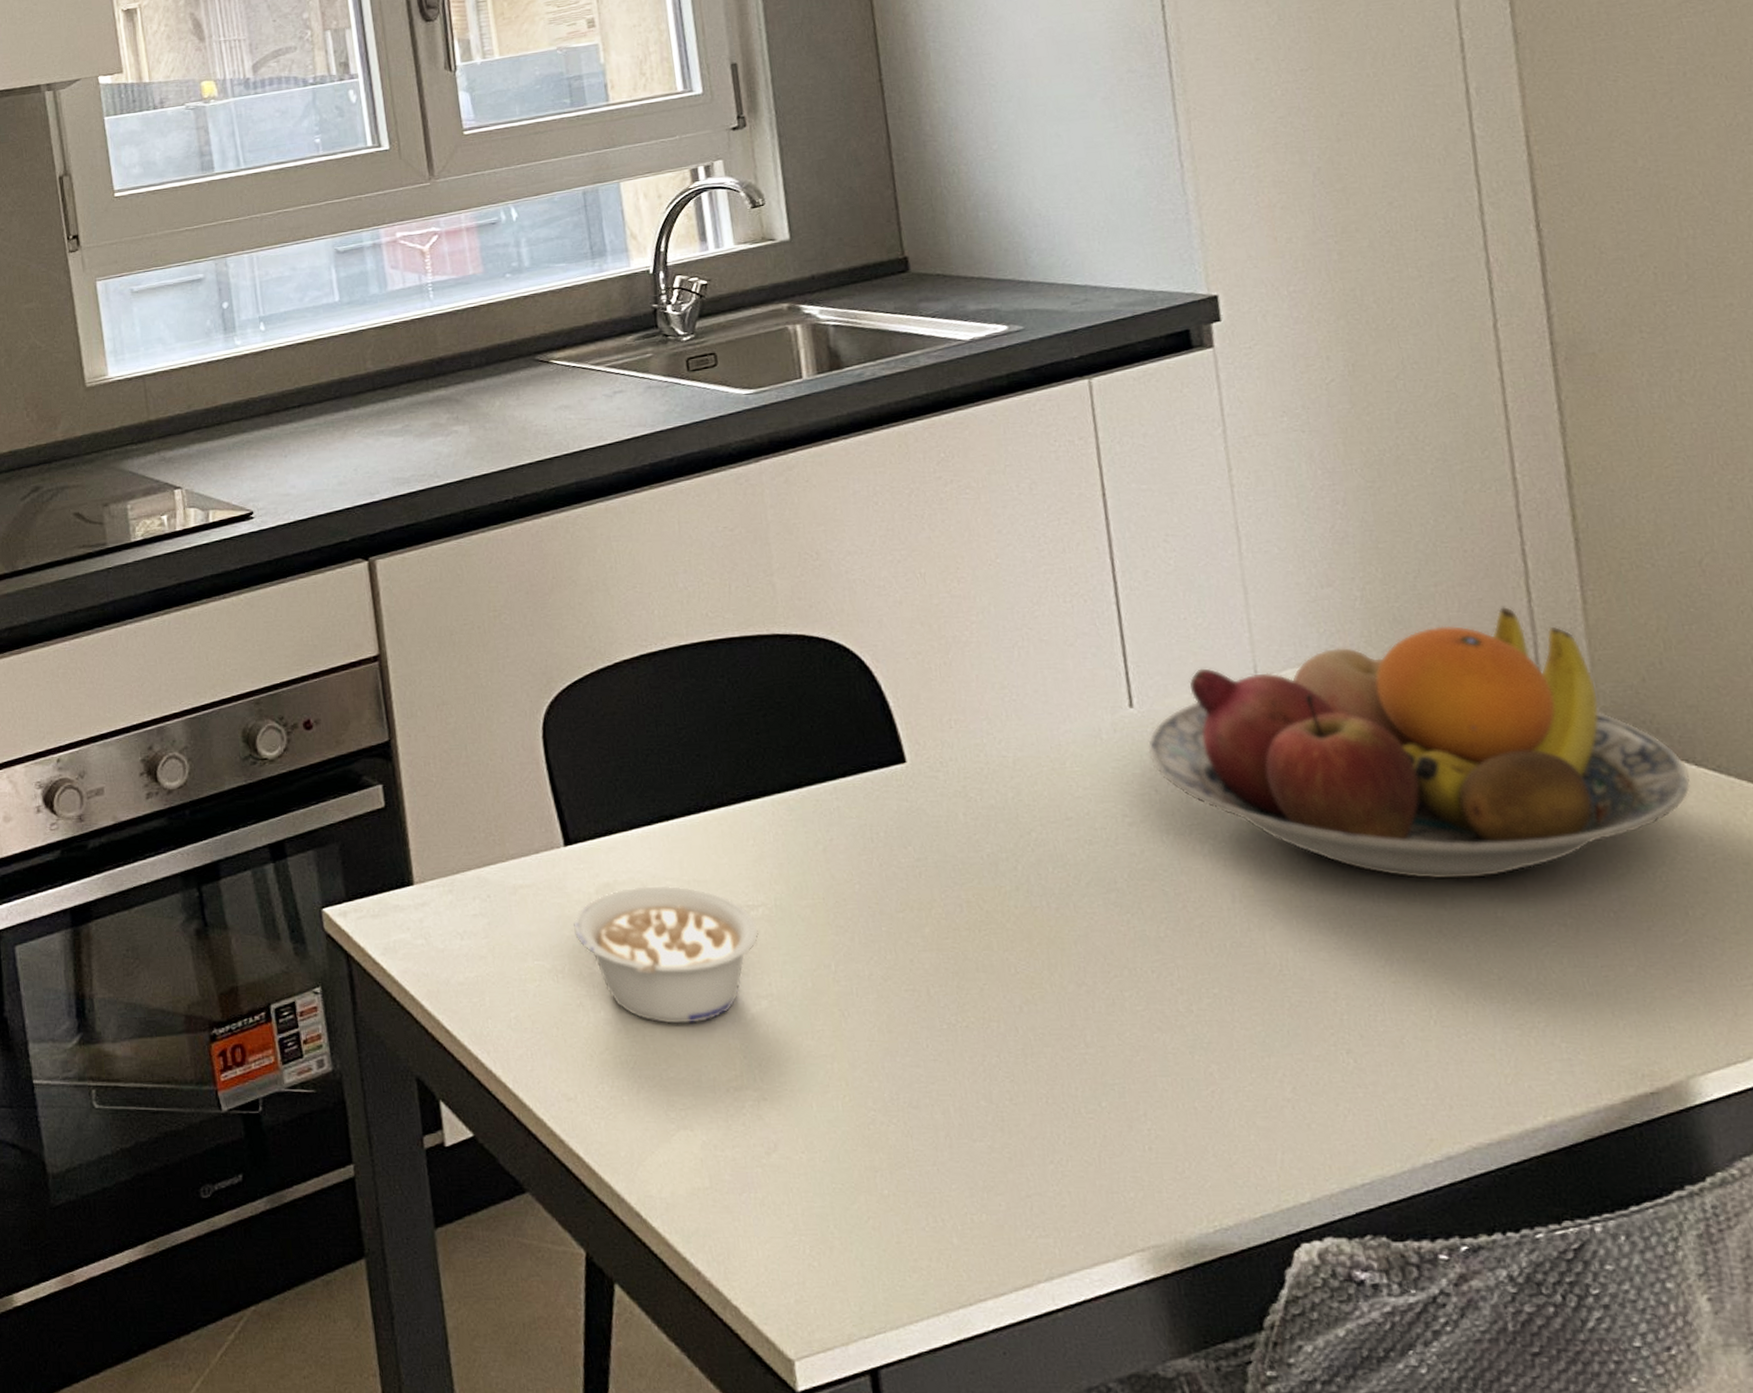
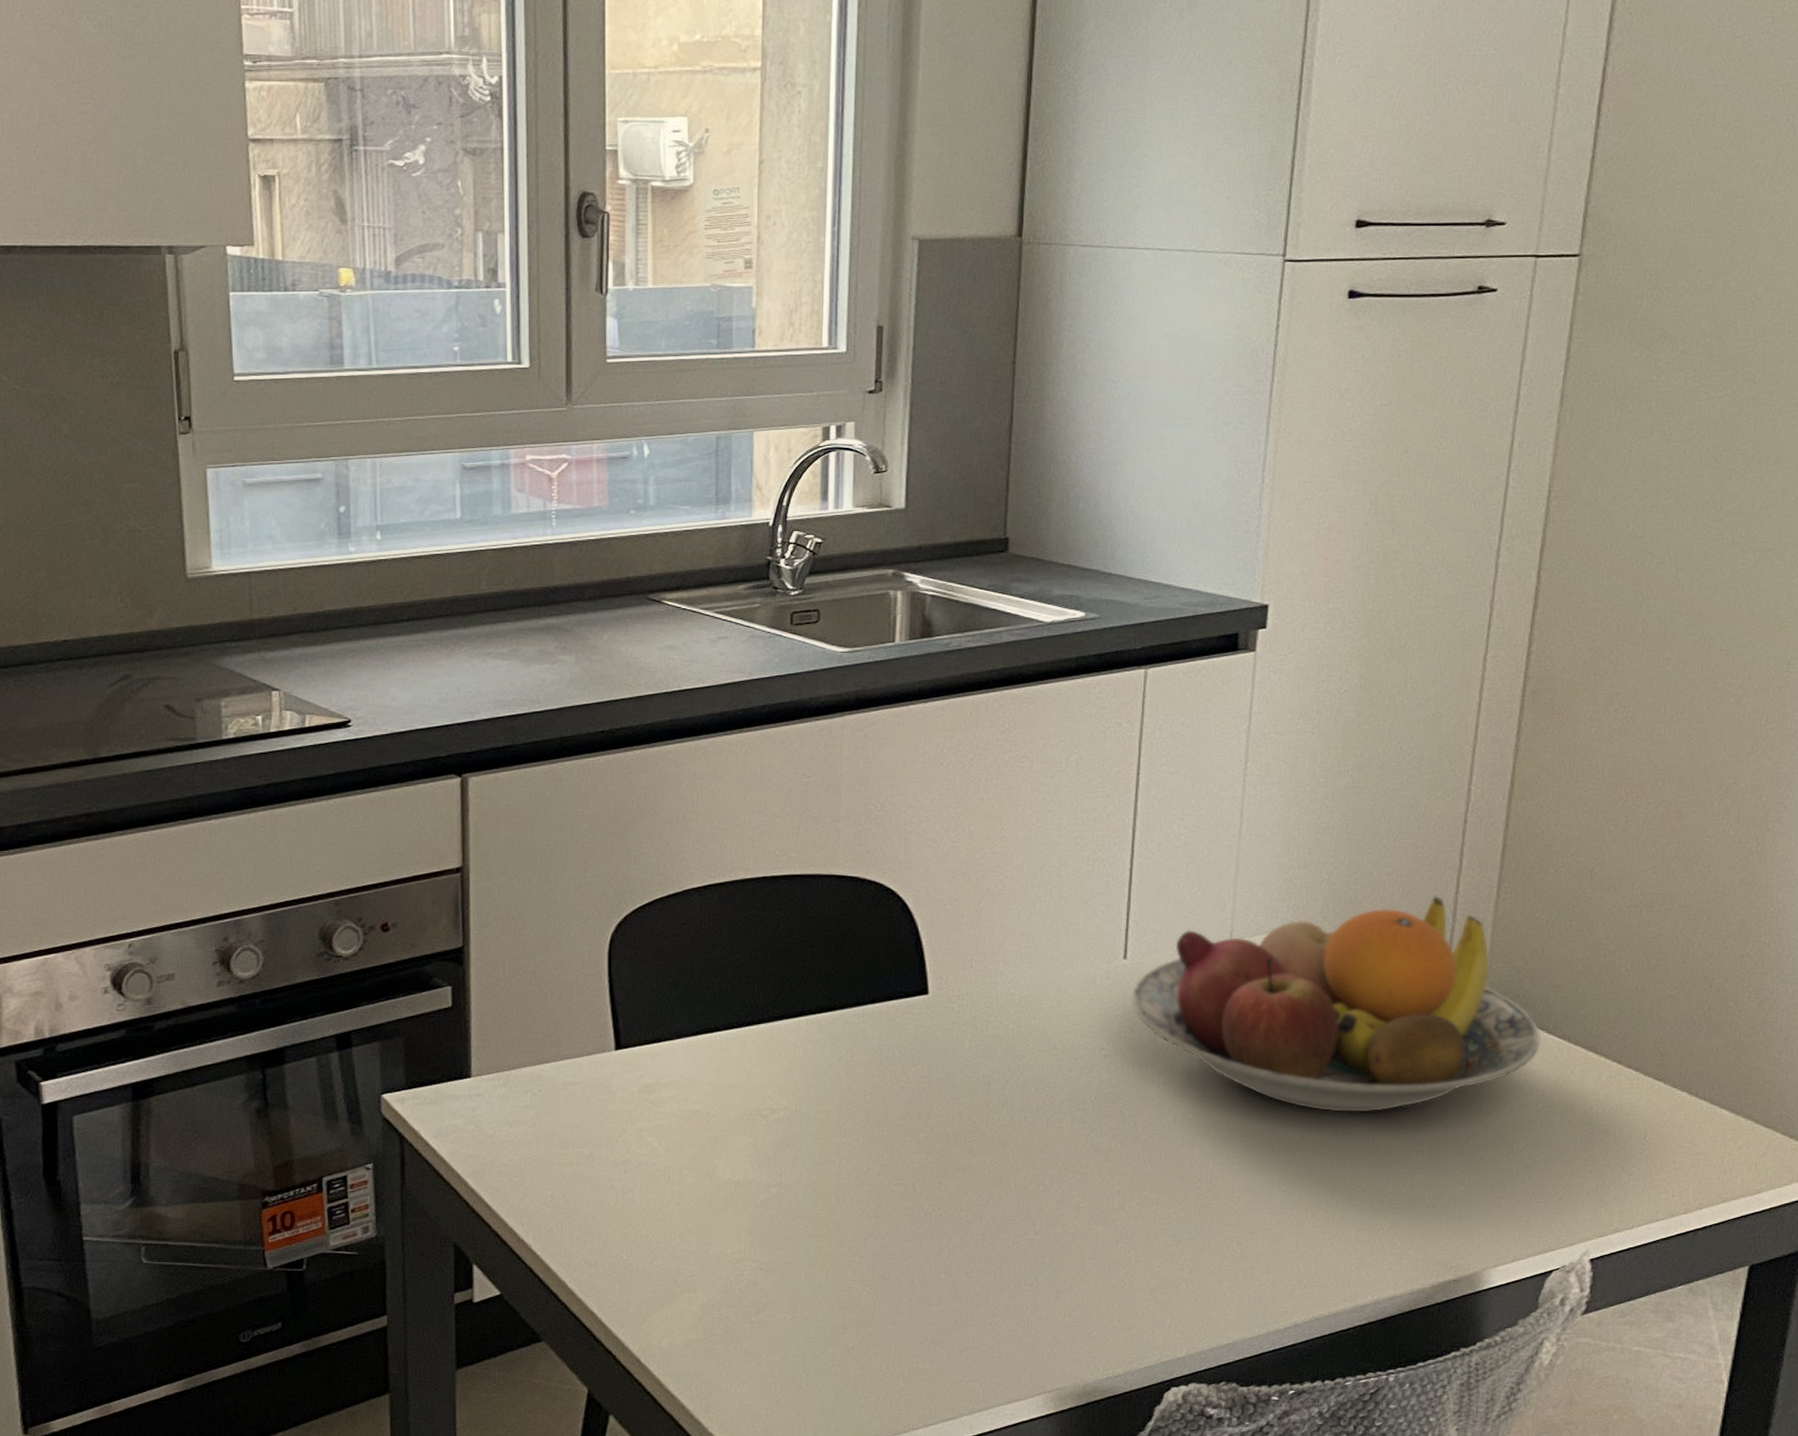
legume: present [573,885,760,1024] -> none [614,1088,778,1206]

